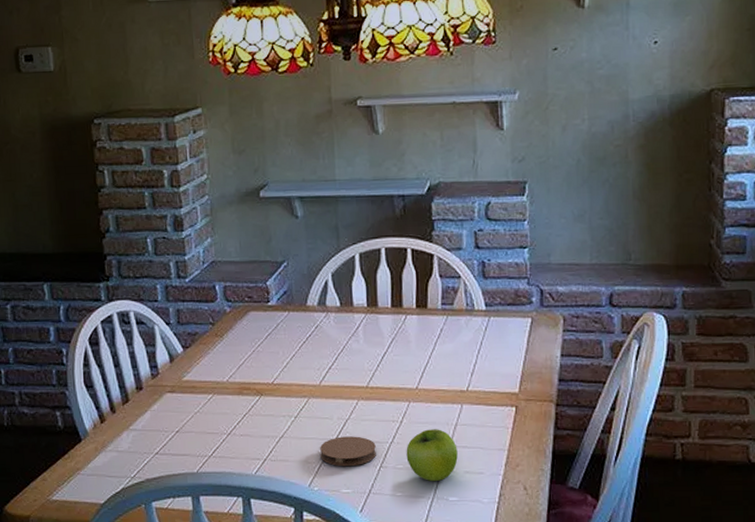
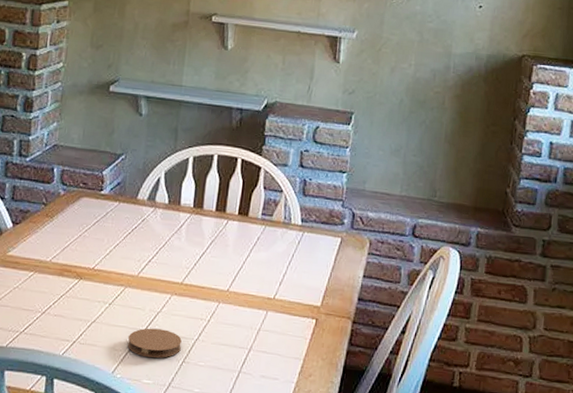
fruit: present [406,429,458,482] -> none [208,331,258,382]

